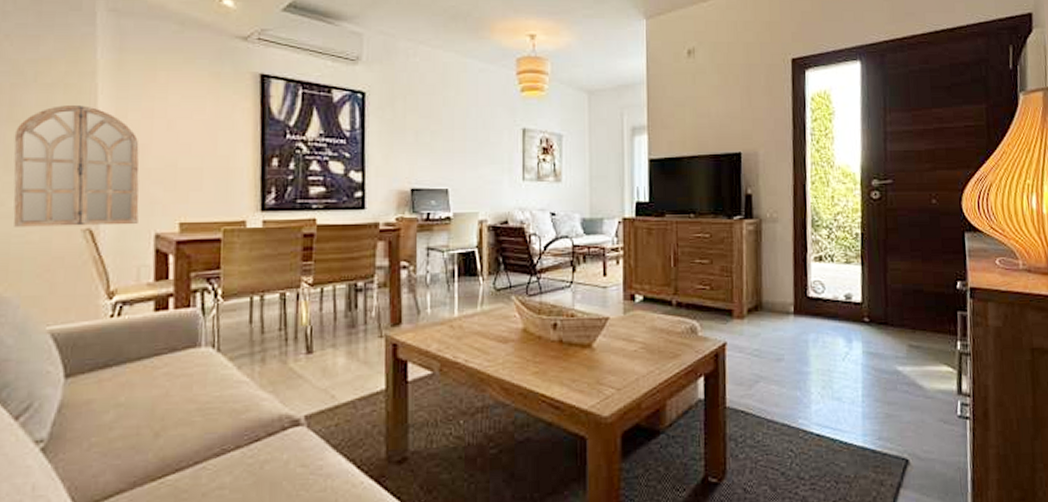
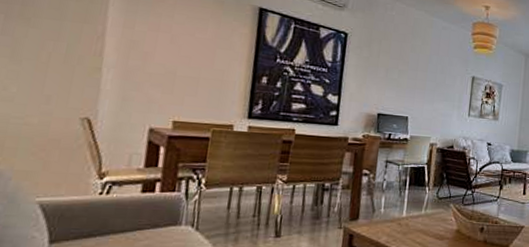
home mirror: present [13,105,139,227] -> none [14,10,143,119]

